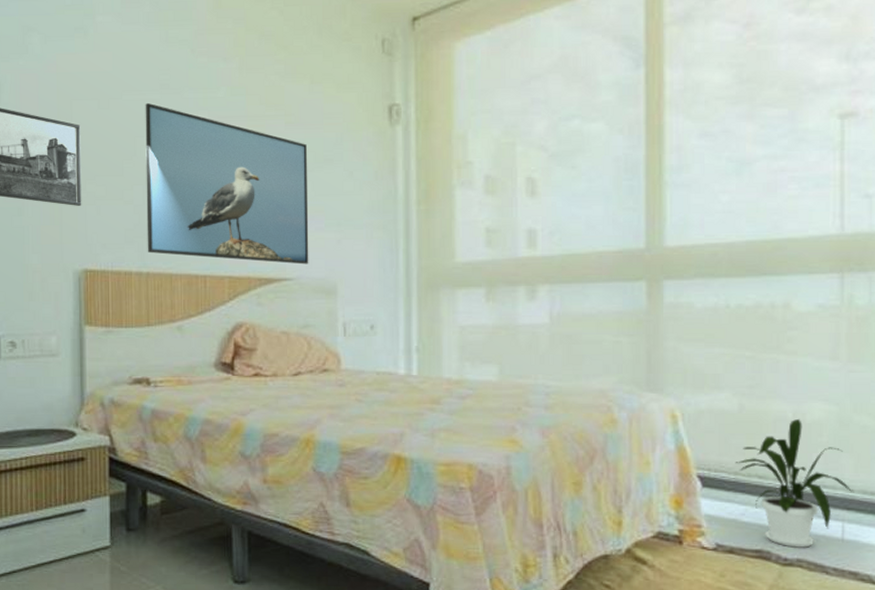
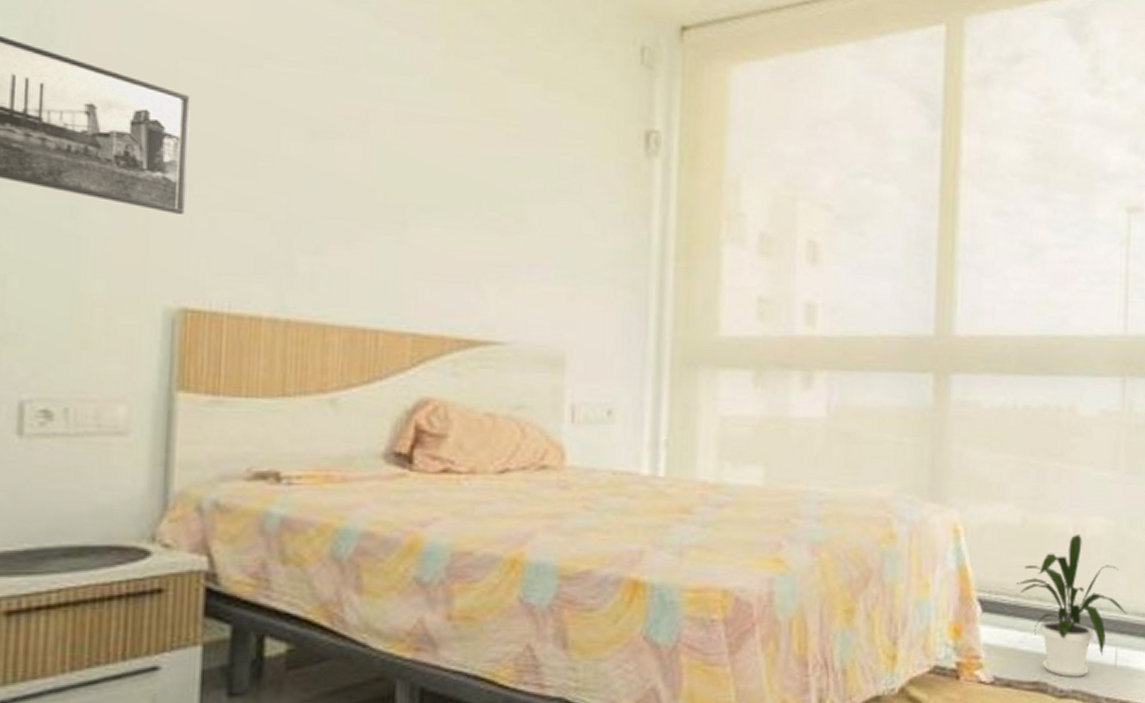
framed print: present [145,102,309,265] -> none [288,79,534,325]

